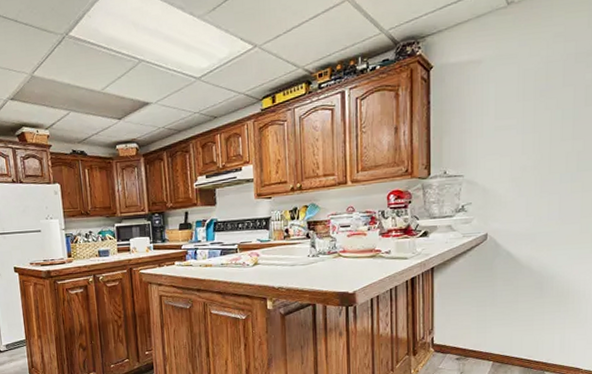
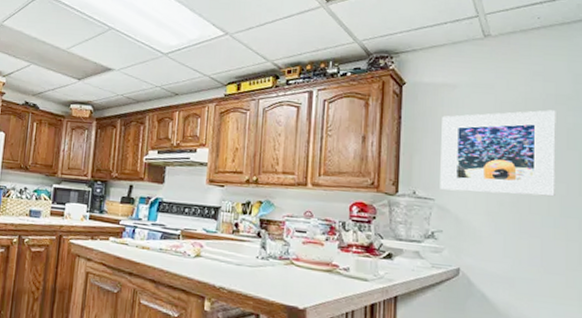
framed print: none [468,69,576,165] -> present [440,110,556,197]

